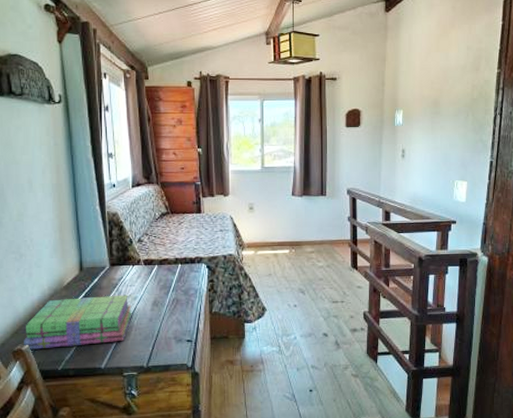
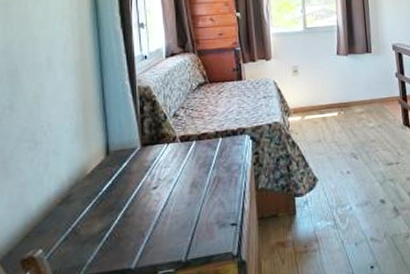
stack of books: present [24,294,132,350] -> none [36,177,168,256]

